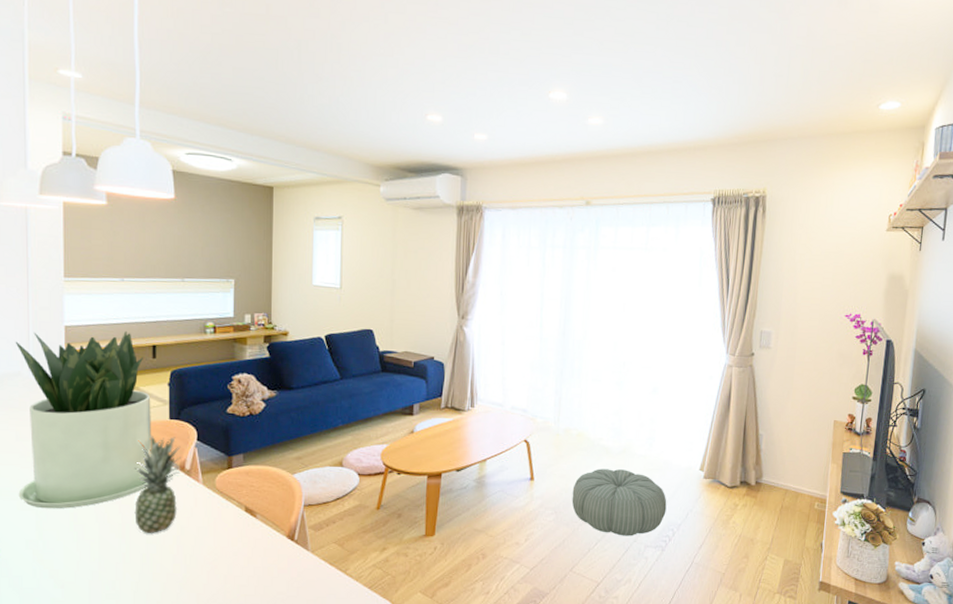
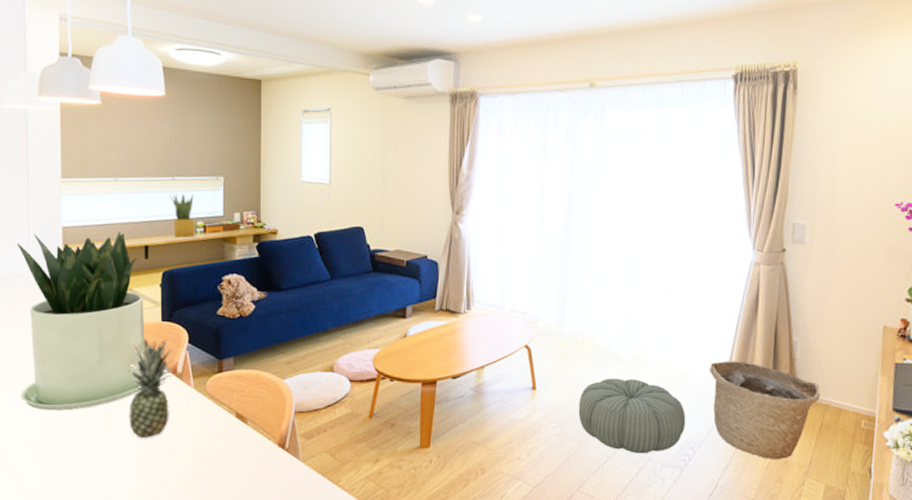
planter: none [179,294,205,339] -> present [170,193,195,238]
basket: none [687,452,782,538] -> present [708,360,821,460]

